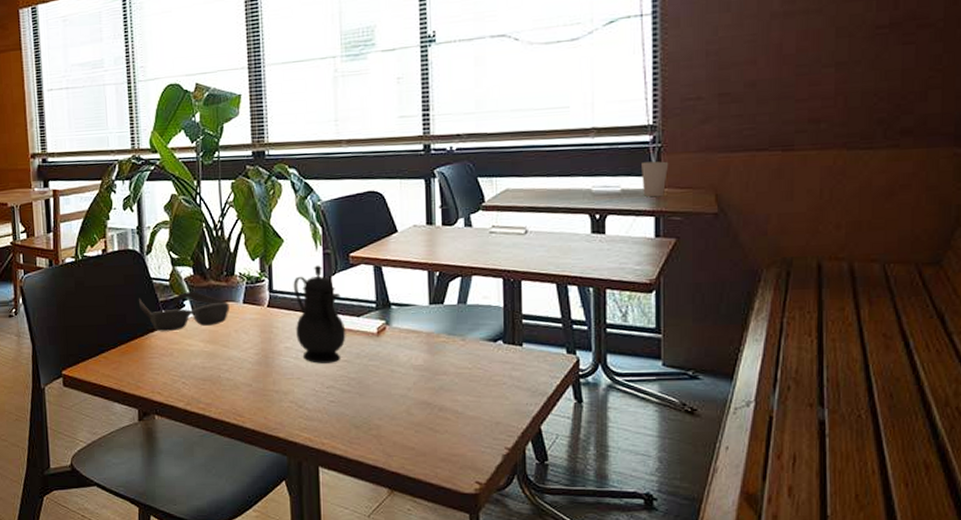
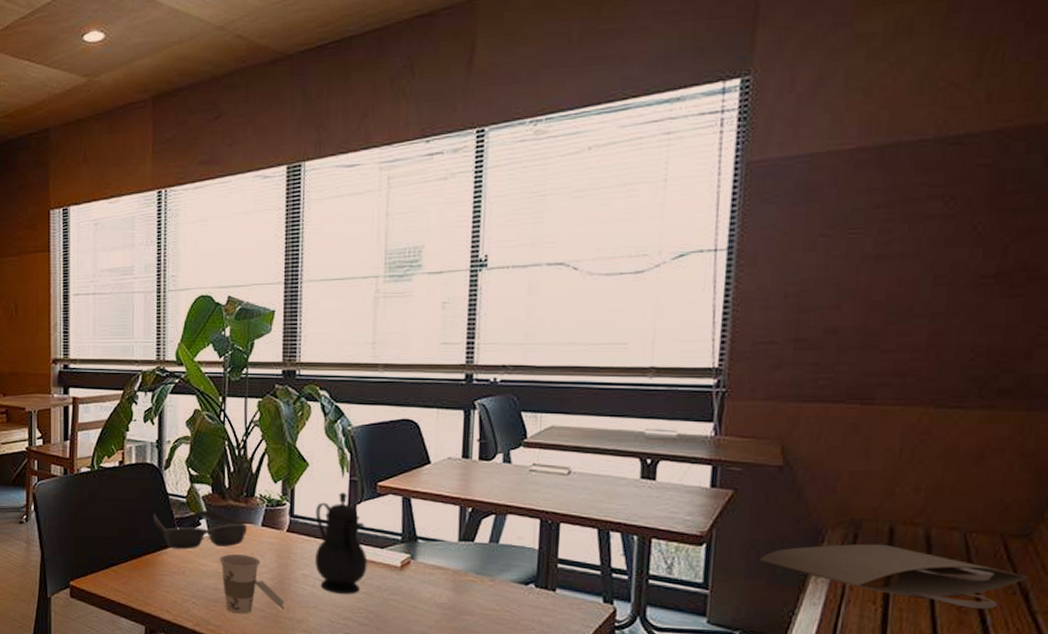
cup: none [205,331,270,390] -> present [219,553,285,614]
cup: present [642,161,669,197] -> none [701,407,733,445]
tote bag: none [705,279,944,334] -> present [759,543,1030,609]

